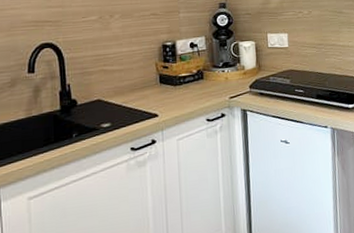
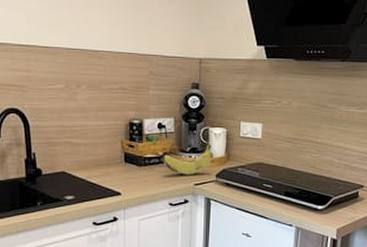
banana: none [196,56,243,90] -> present [162,143,212,175]

